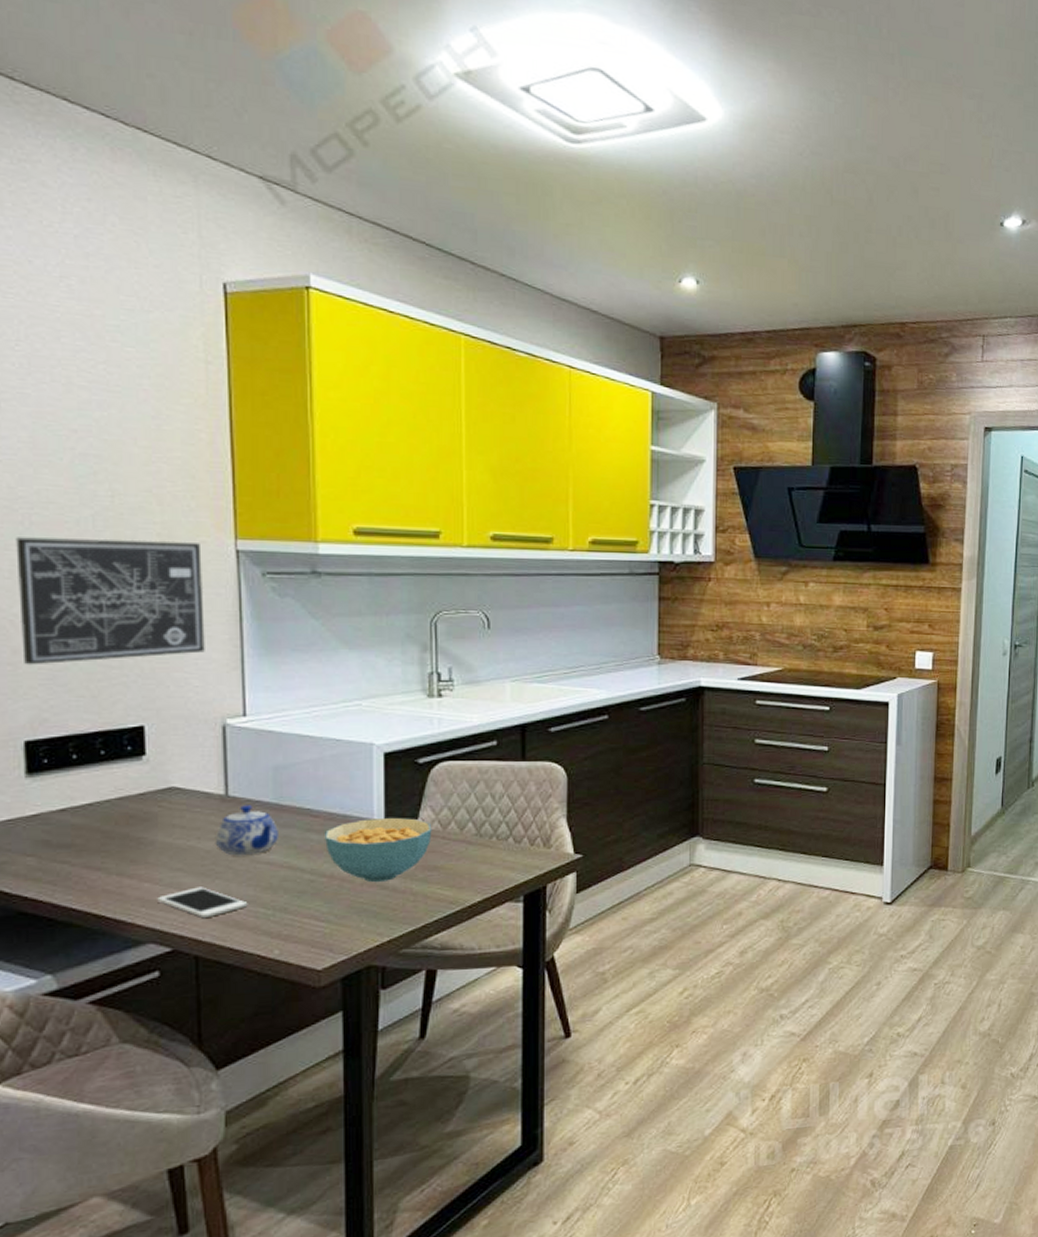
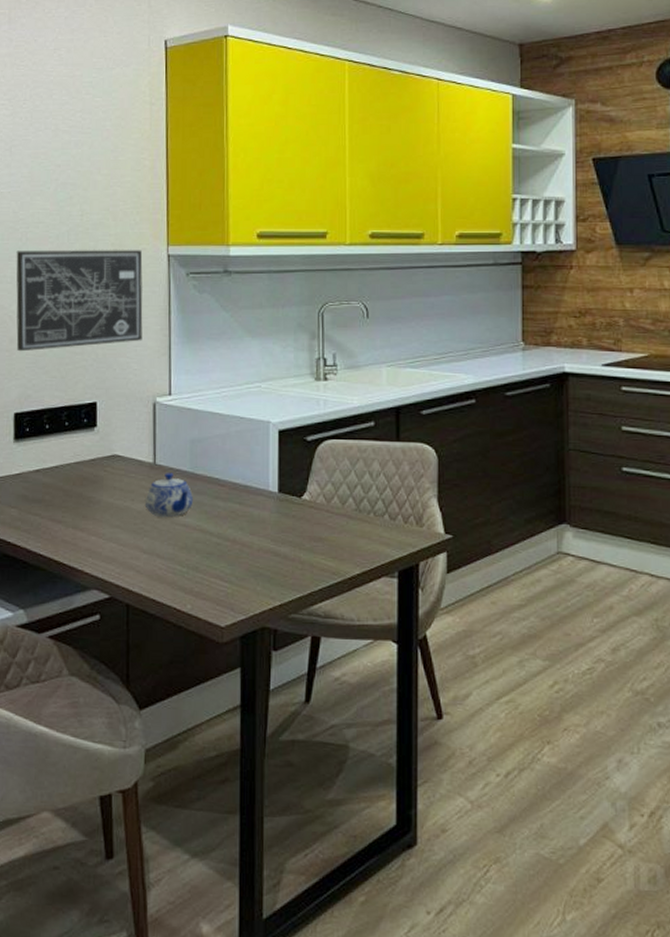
cell phone: present [157,887,248,919] -> none [101,542,168,571]
cereal bowl: present [325,817,432,883] -> none [230,489,318,550]

